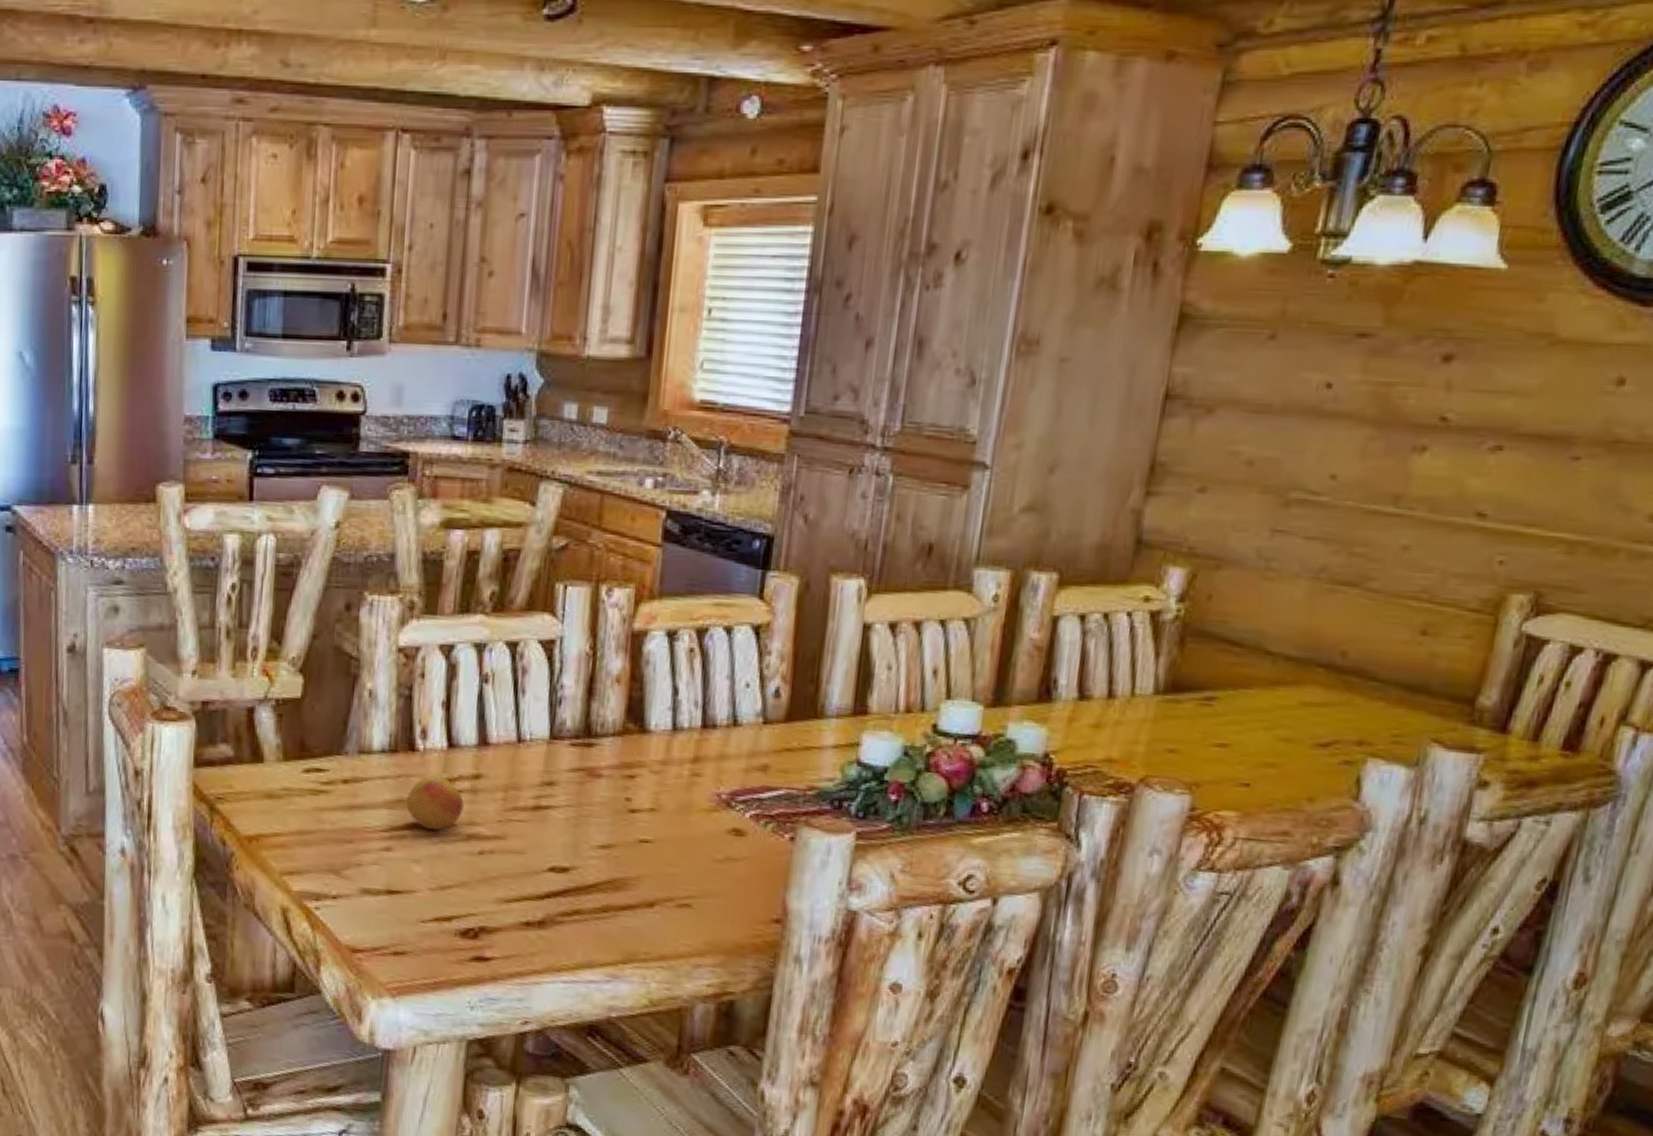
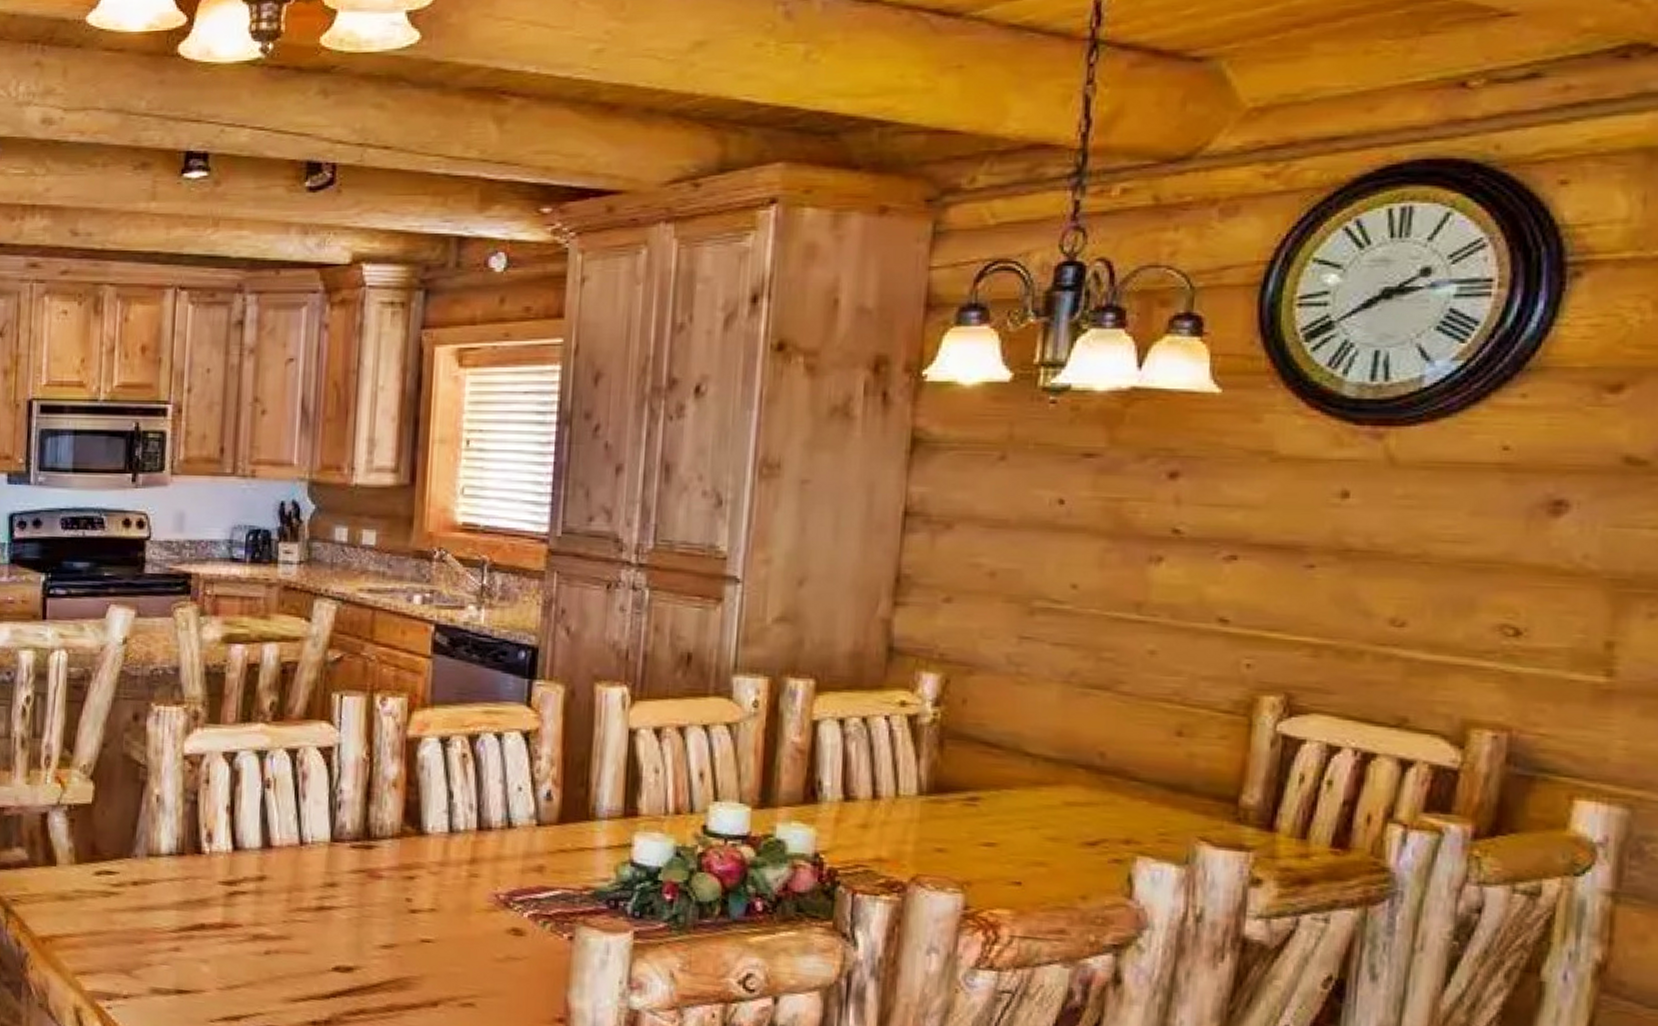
fruit: present [406,774,464,830] -> none [194,876,249,931]

